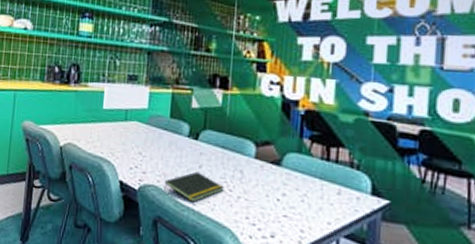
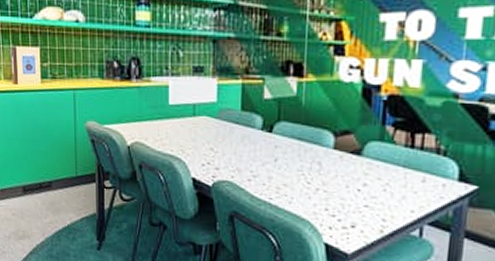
notepad: present [164,171,224,202] -> none [238,165,302,196]

